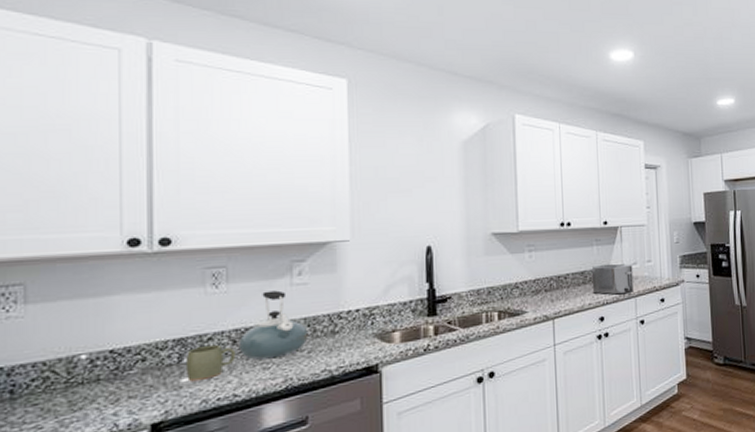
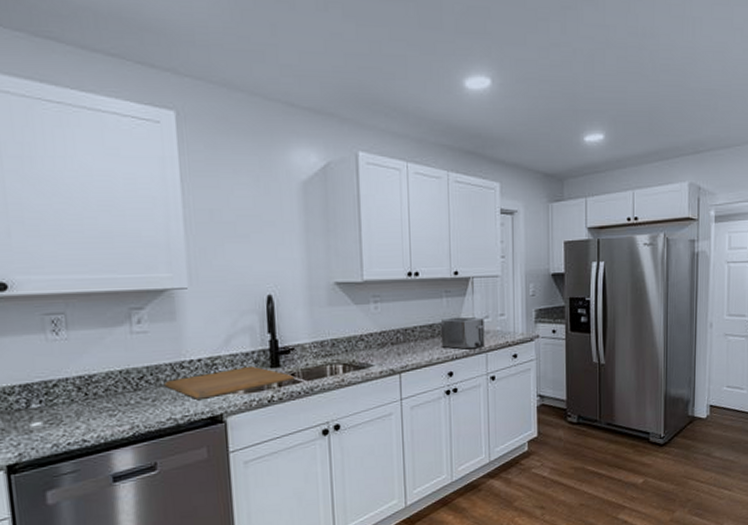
mug: present [185,344,236,382] -> none [33,390,82,427]
kettle: present [240,290,308,360] -> none [84,338,152,407]
chopping board: none [320,315,451,351] -> present [163,365,295,401]

